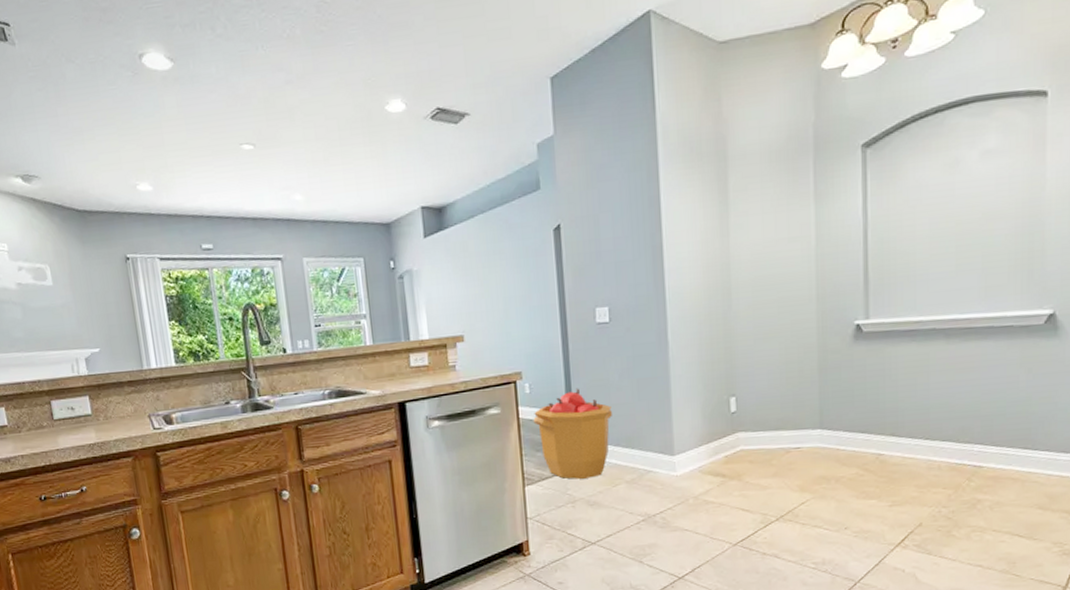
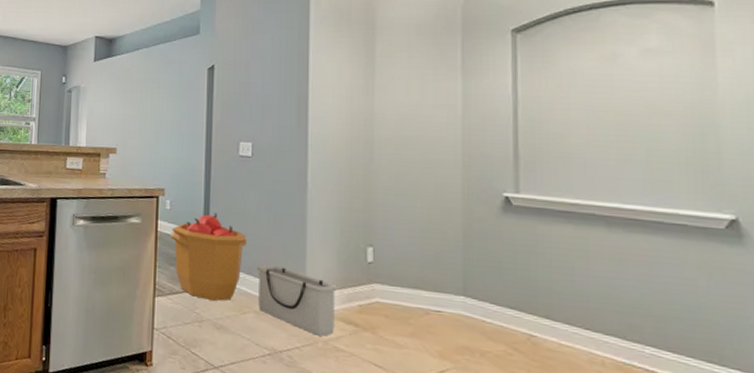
storage bin: none [624,431,705,493] -> present [256,264,338,336]

